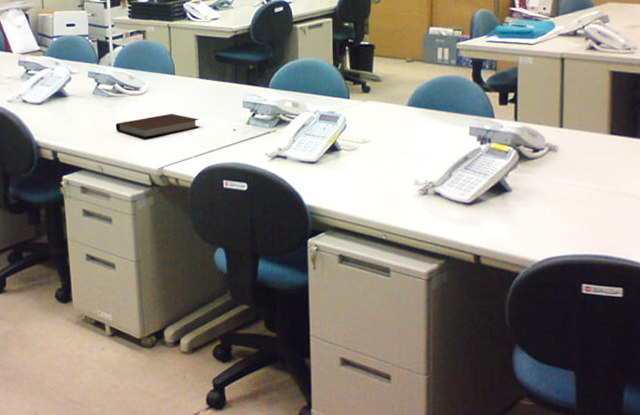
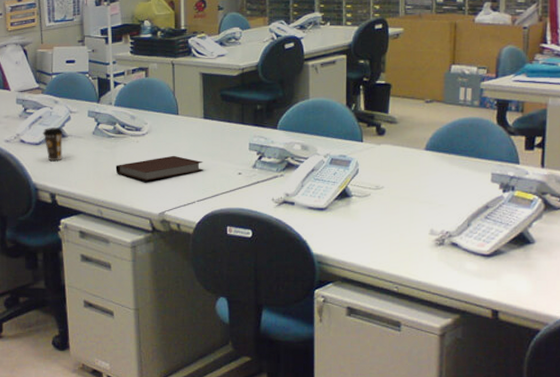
coffee cup: none [44,88,65,119] -> present [43,127,63,161]

